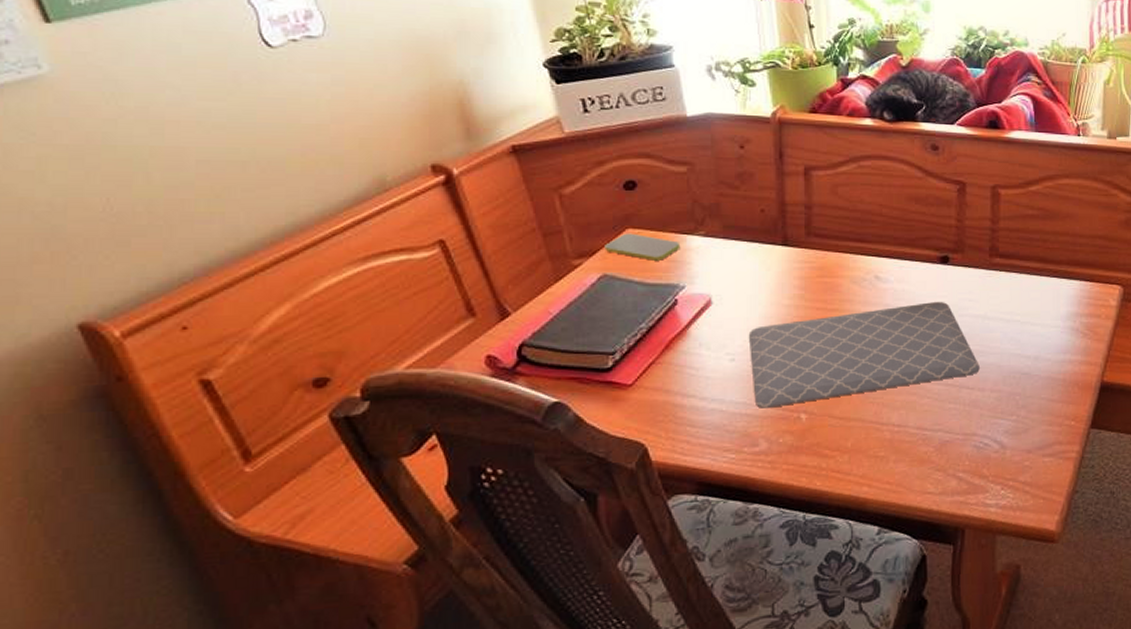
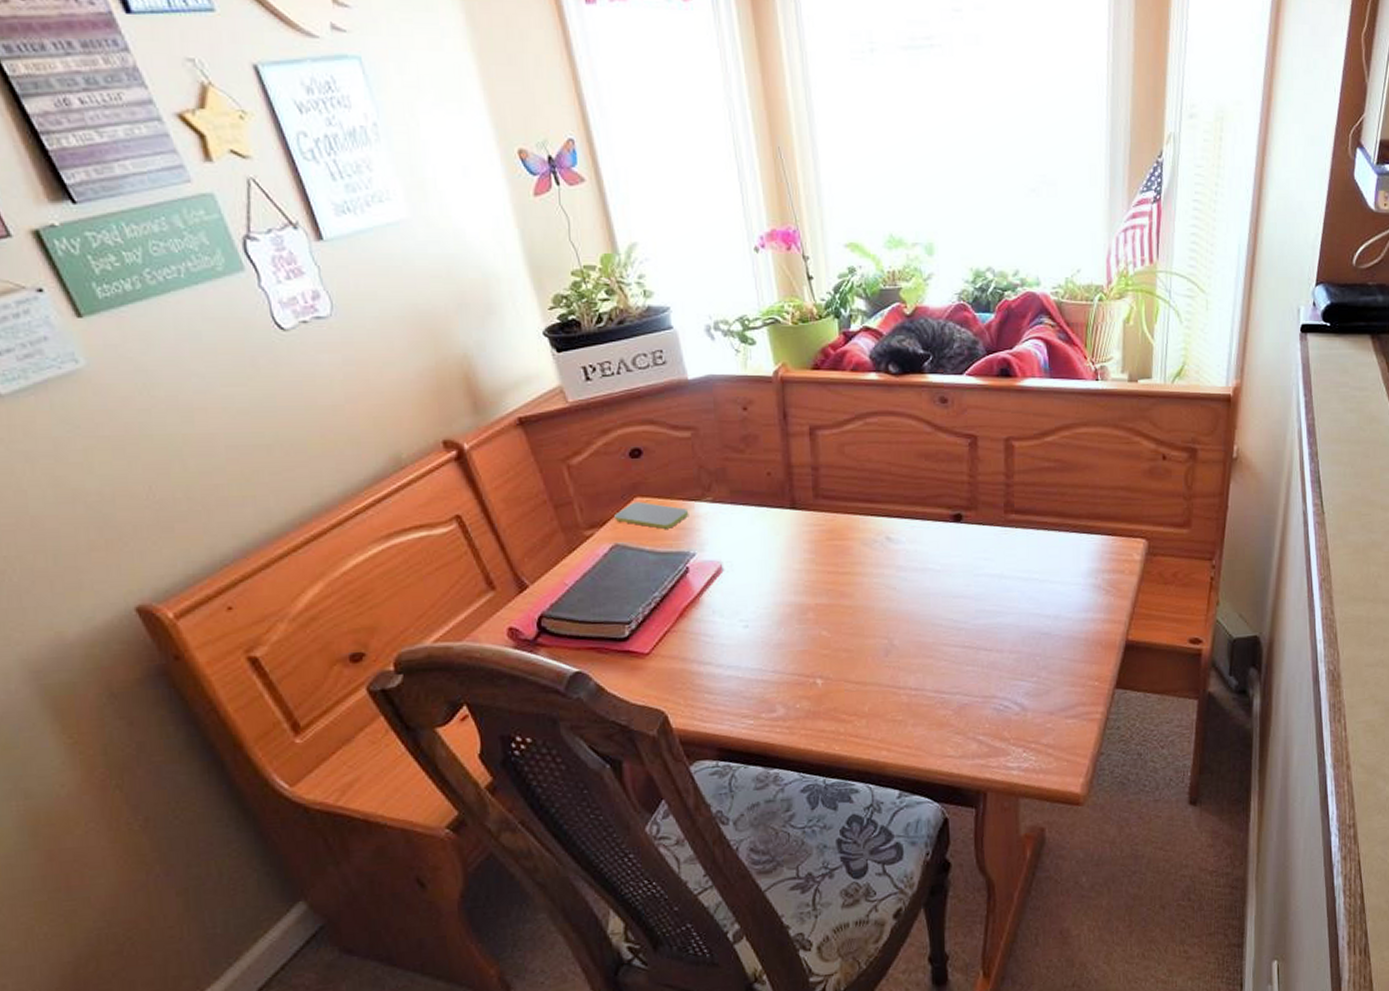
placemat: present [750,302,980,408] -> none [762,562,998,674]

